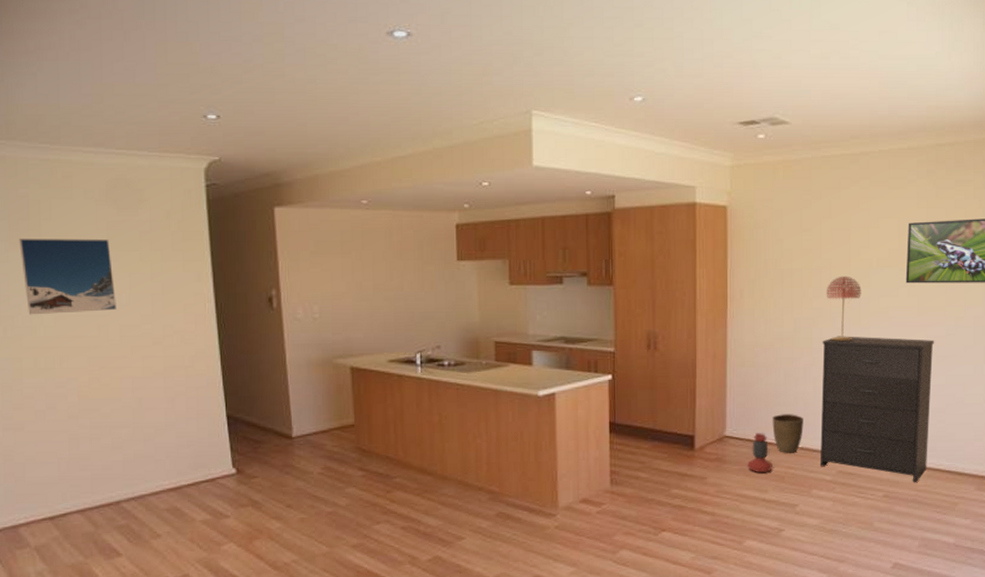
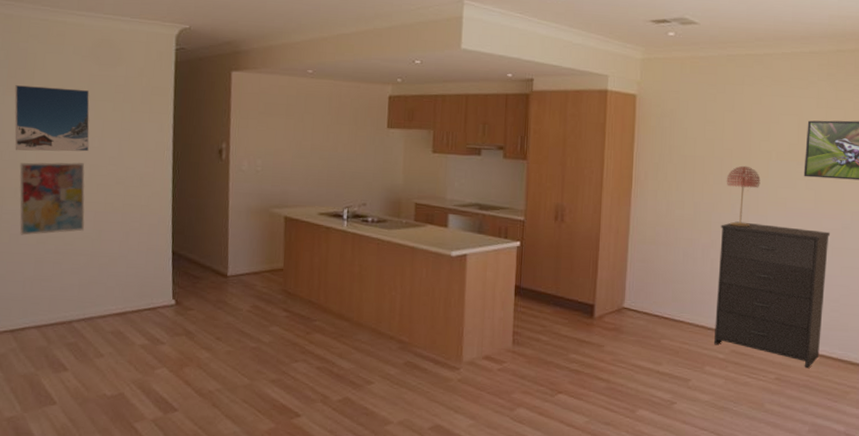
wall art: none [37,324,123,411] -> present [19,162,85,236]
lantern: present [747,432,772,474] -> none [643,306,668,346]
vase: present [772,414,804,453] -> none [669,291,700,329]

